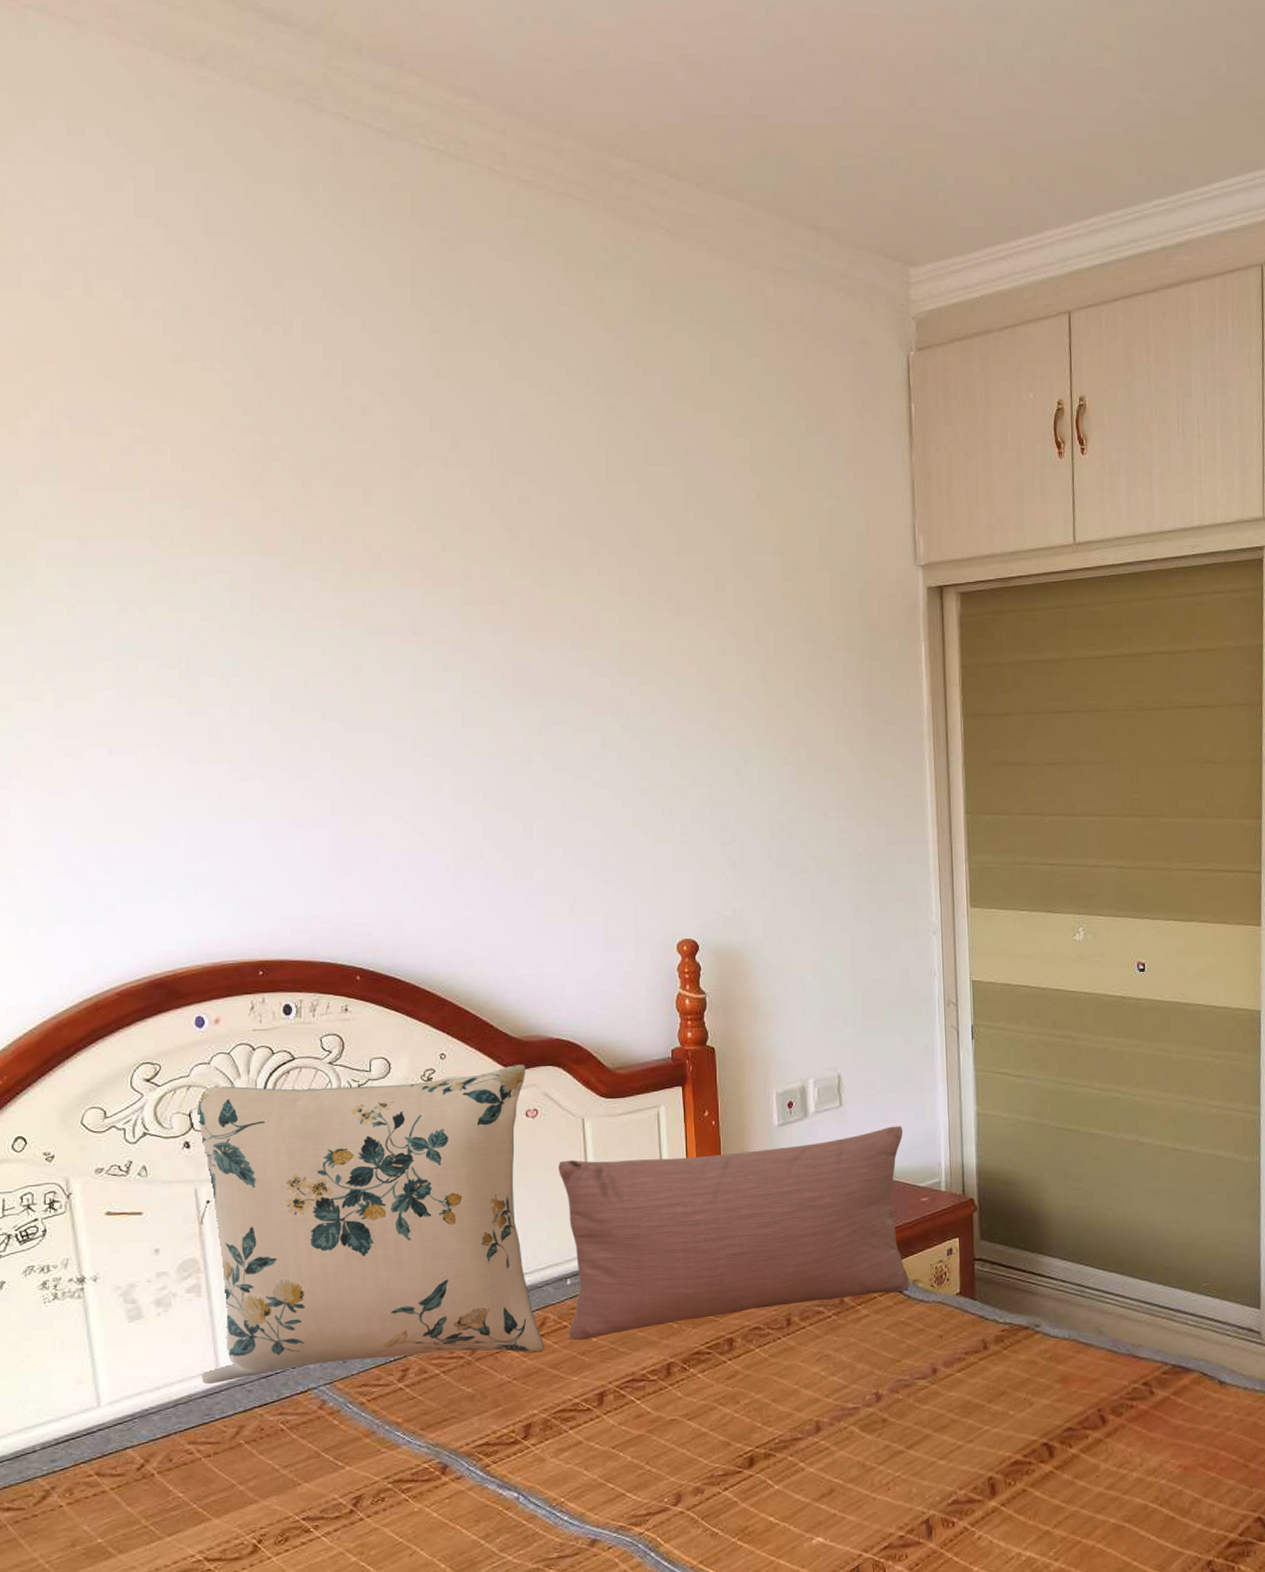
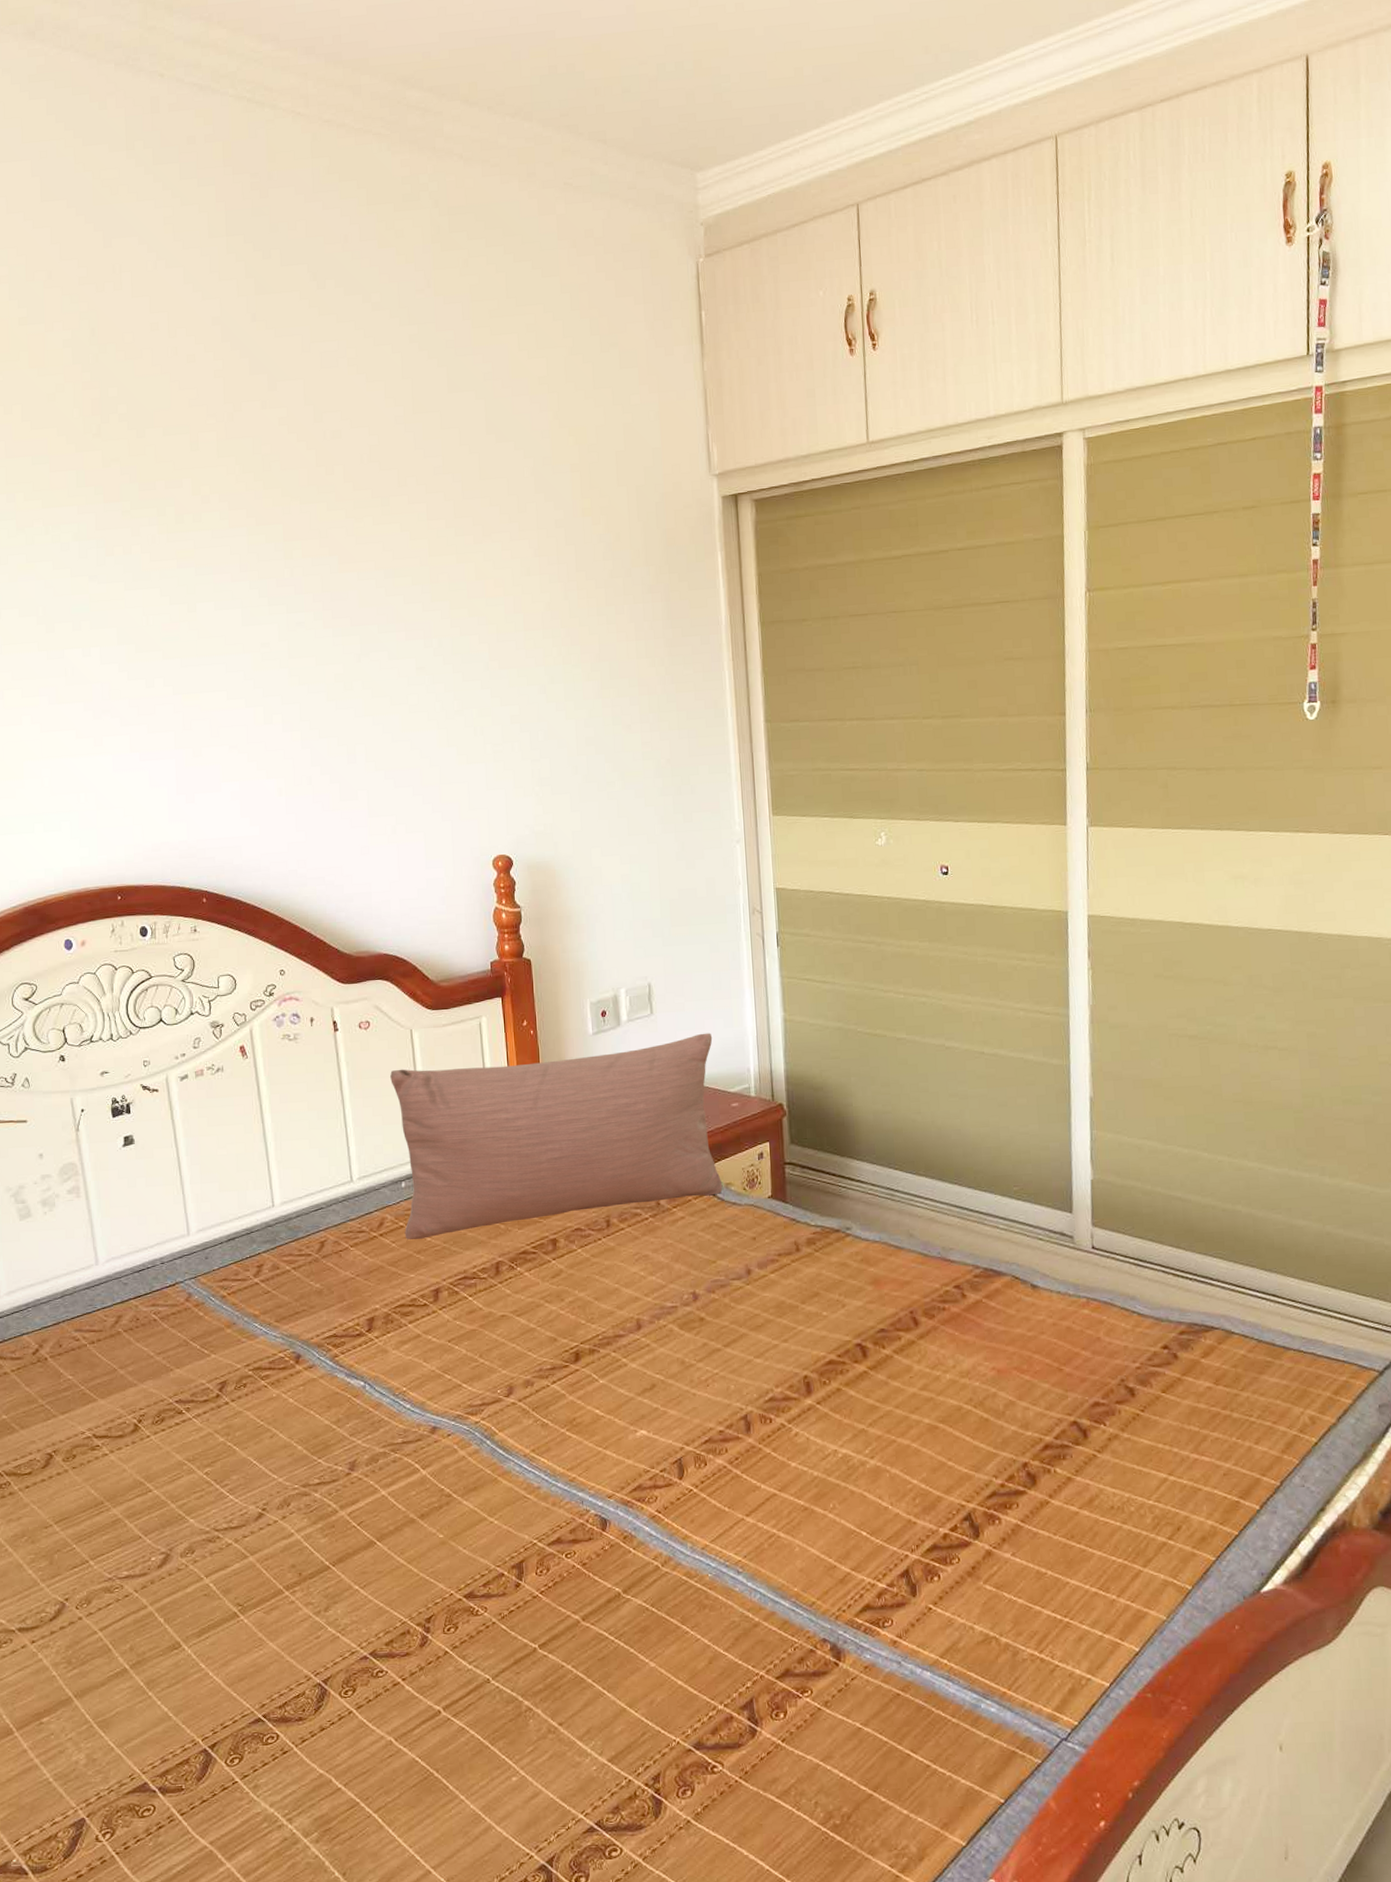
pillow: present [197,1065,544,1385] -> none [70,979,383,1278]

